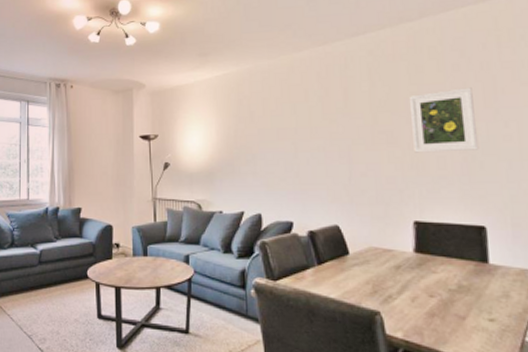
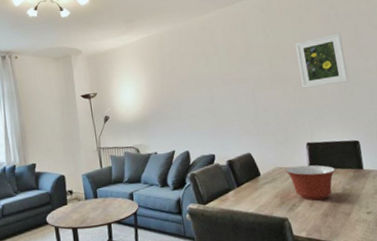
mixing bowl: none [383,248,450,294] -> present [286,165,336,200]

